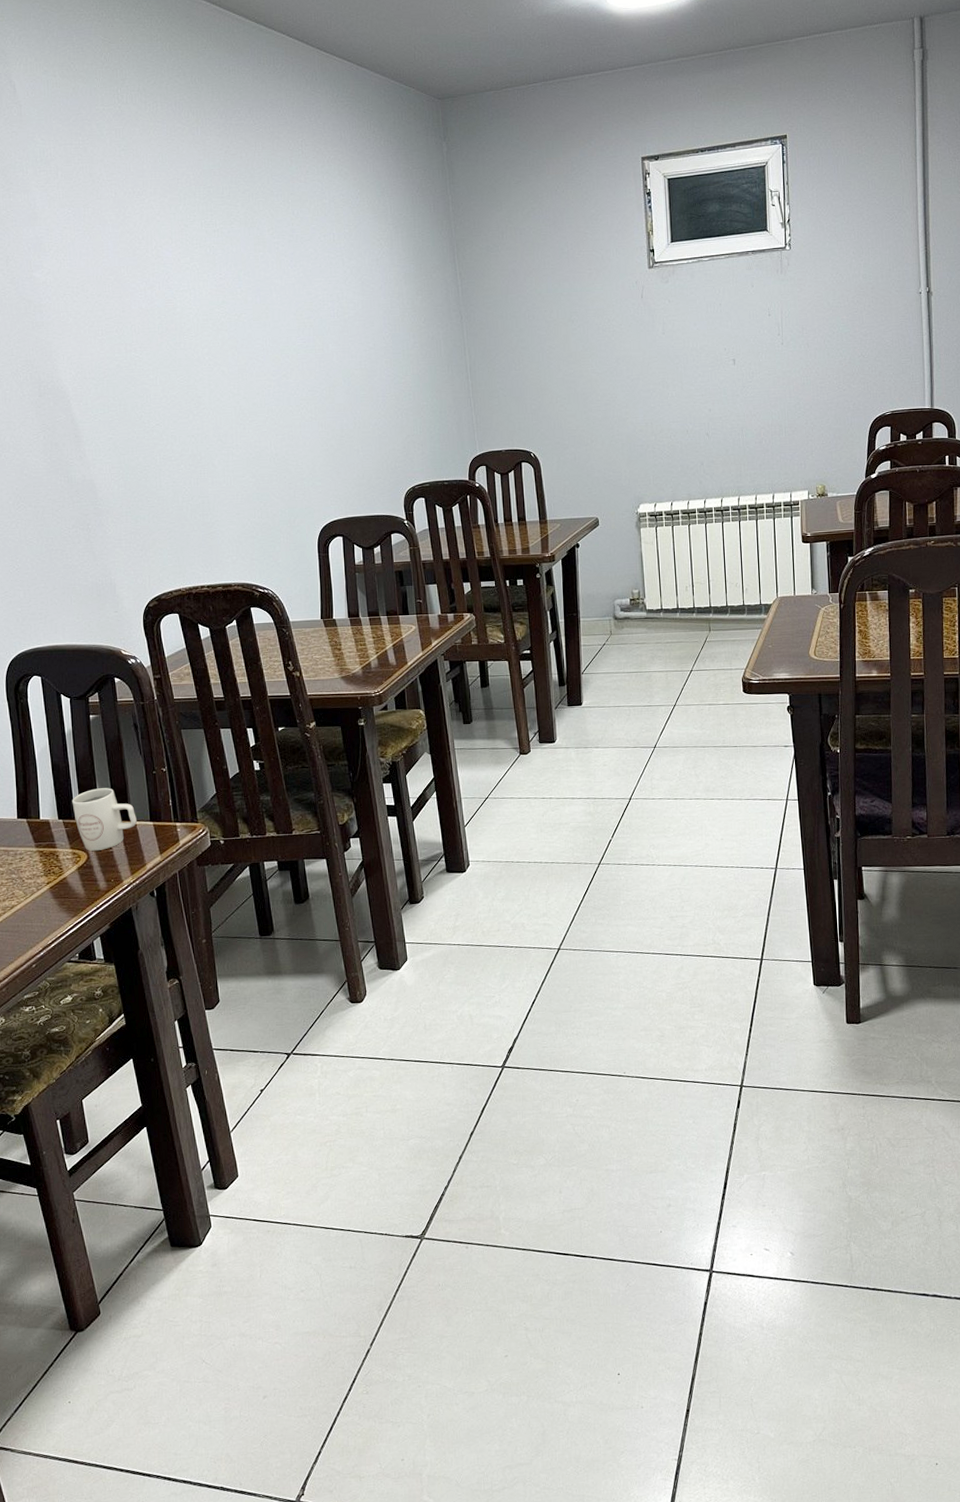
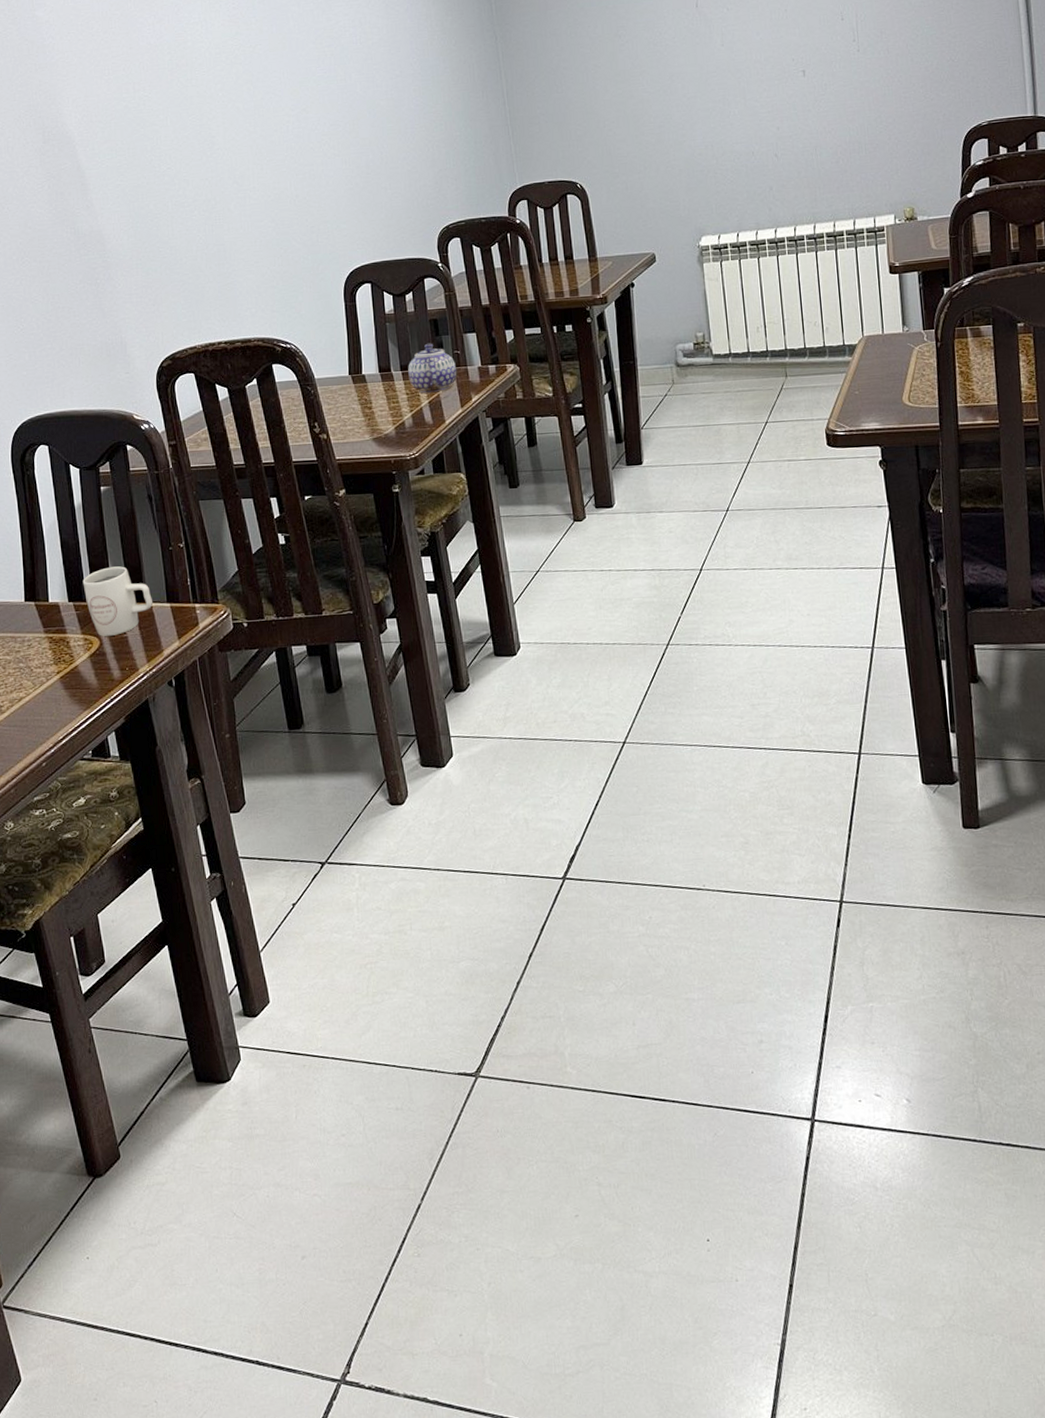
teapot: none [375,592,419,639] -> present [408,343,457,395]

